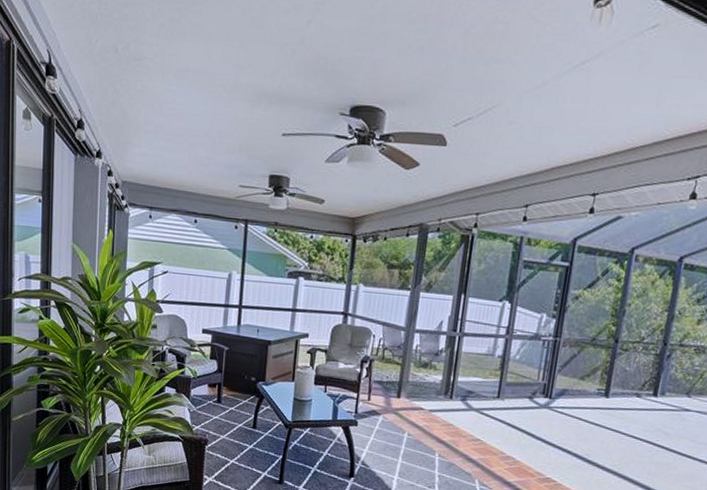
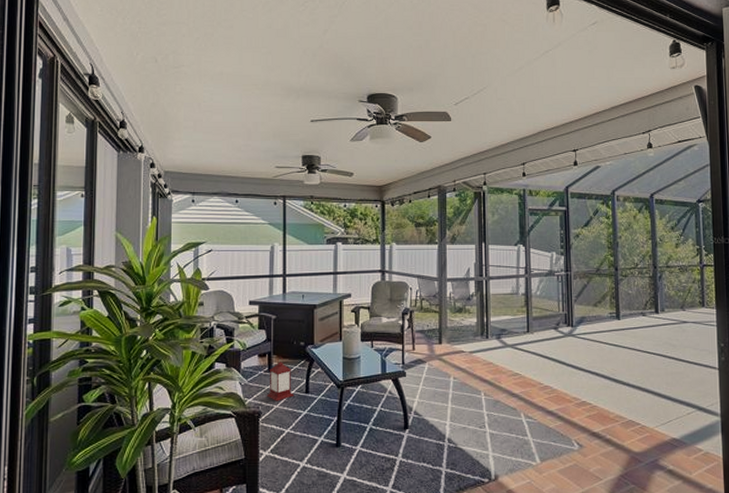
lantern: none [213,389,242,432] -> present [266,356,295,402]

